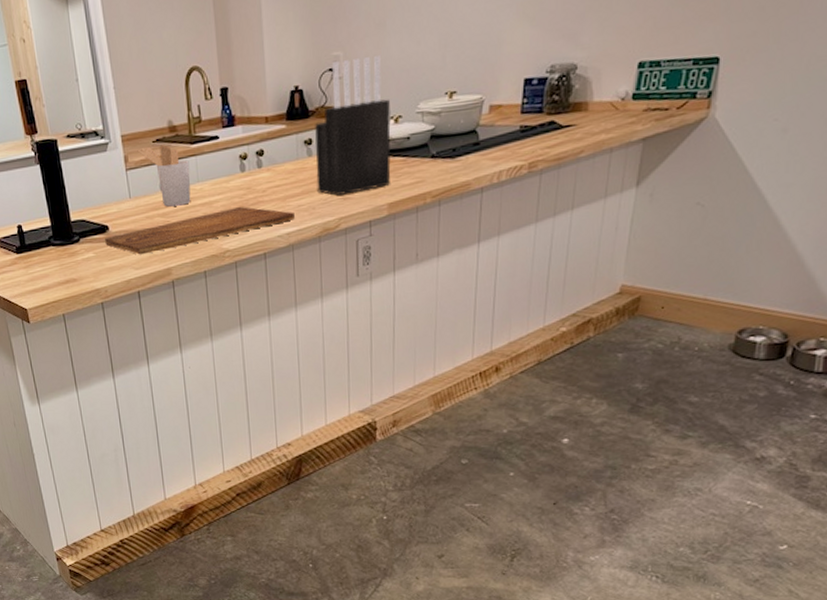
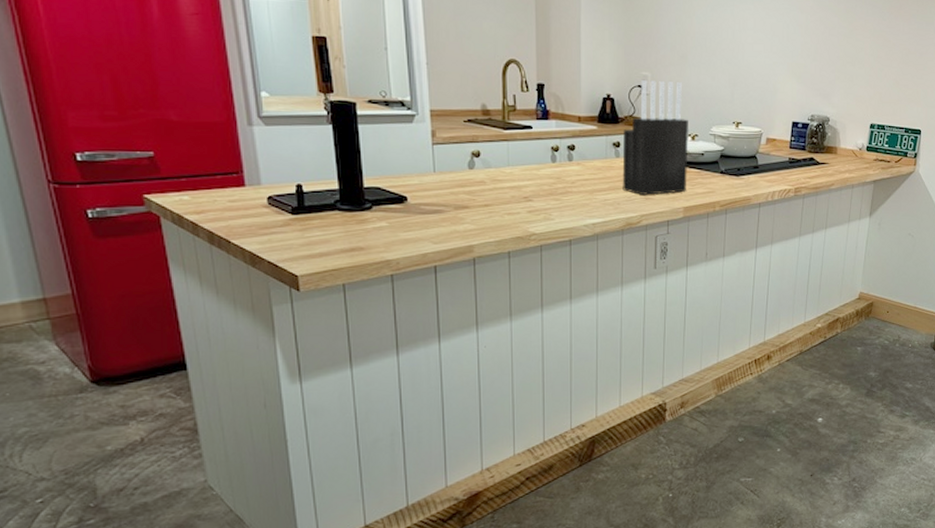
cutting board: present [105,206,295,255] -> none [402,193,600,230]
utensil holder: present [138,144,191,207] -> none [448,125,501,186]

